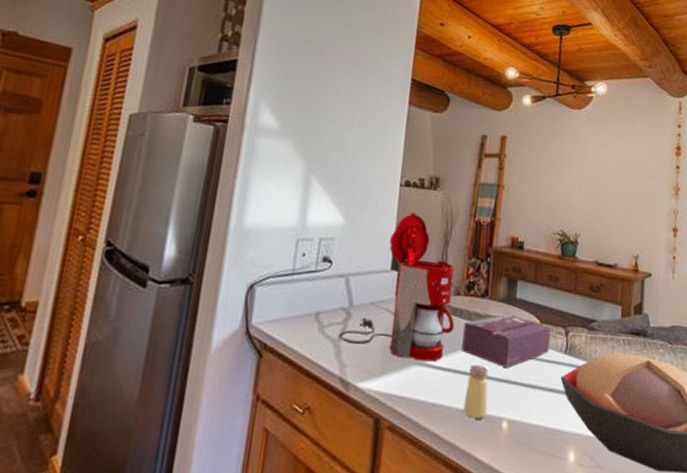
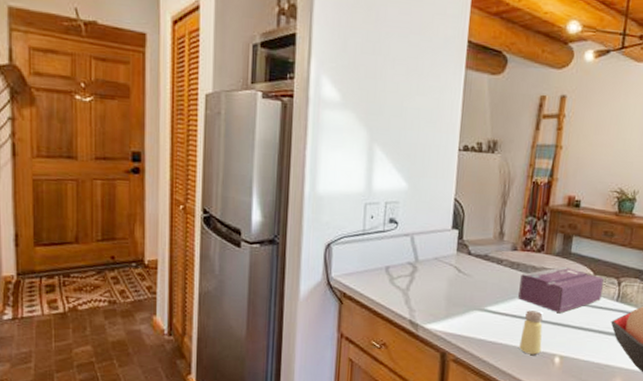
coffee maker: present [338,211,455,362] -> none [407,175,512,308]

